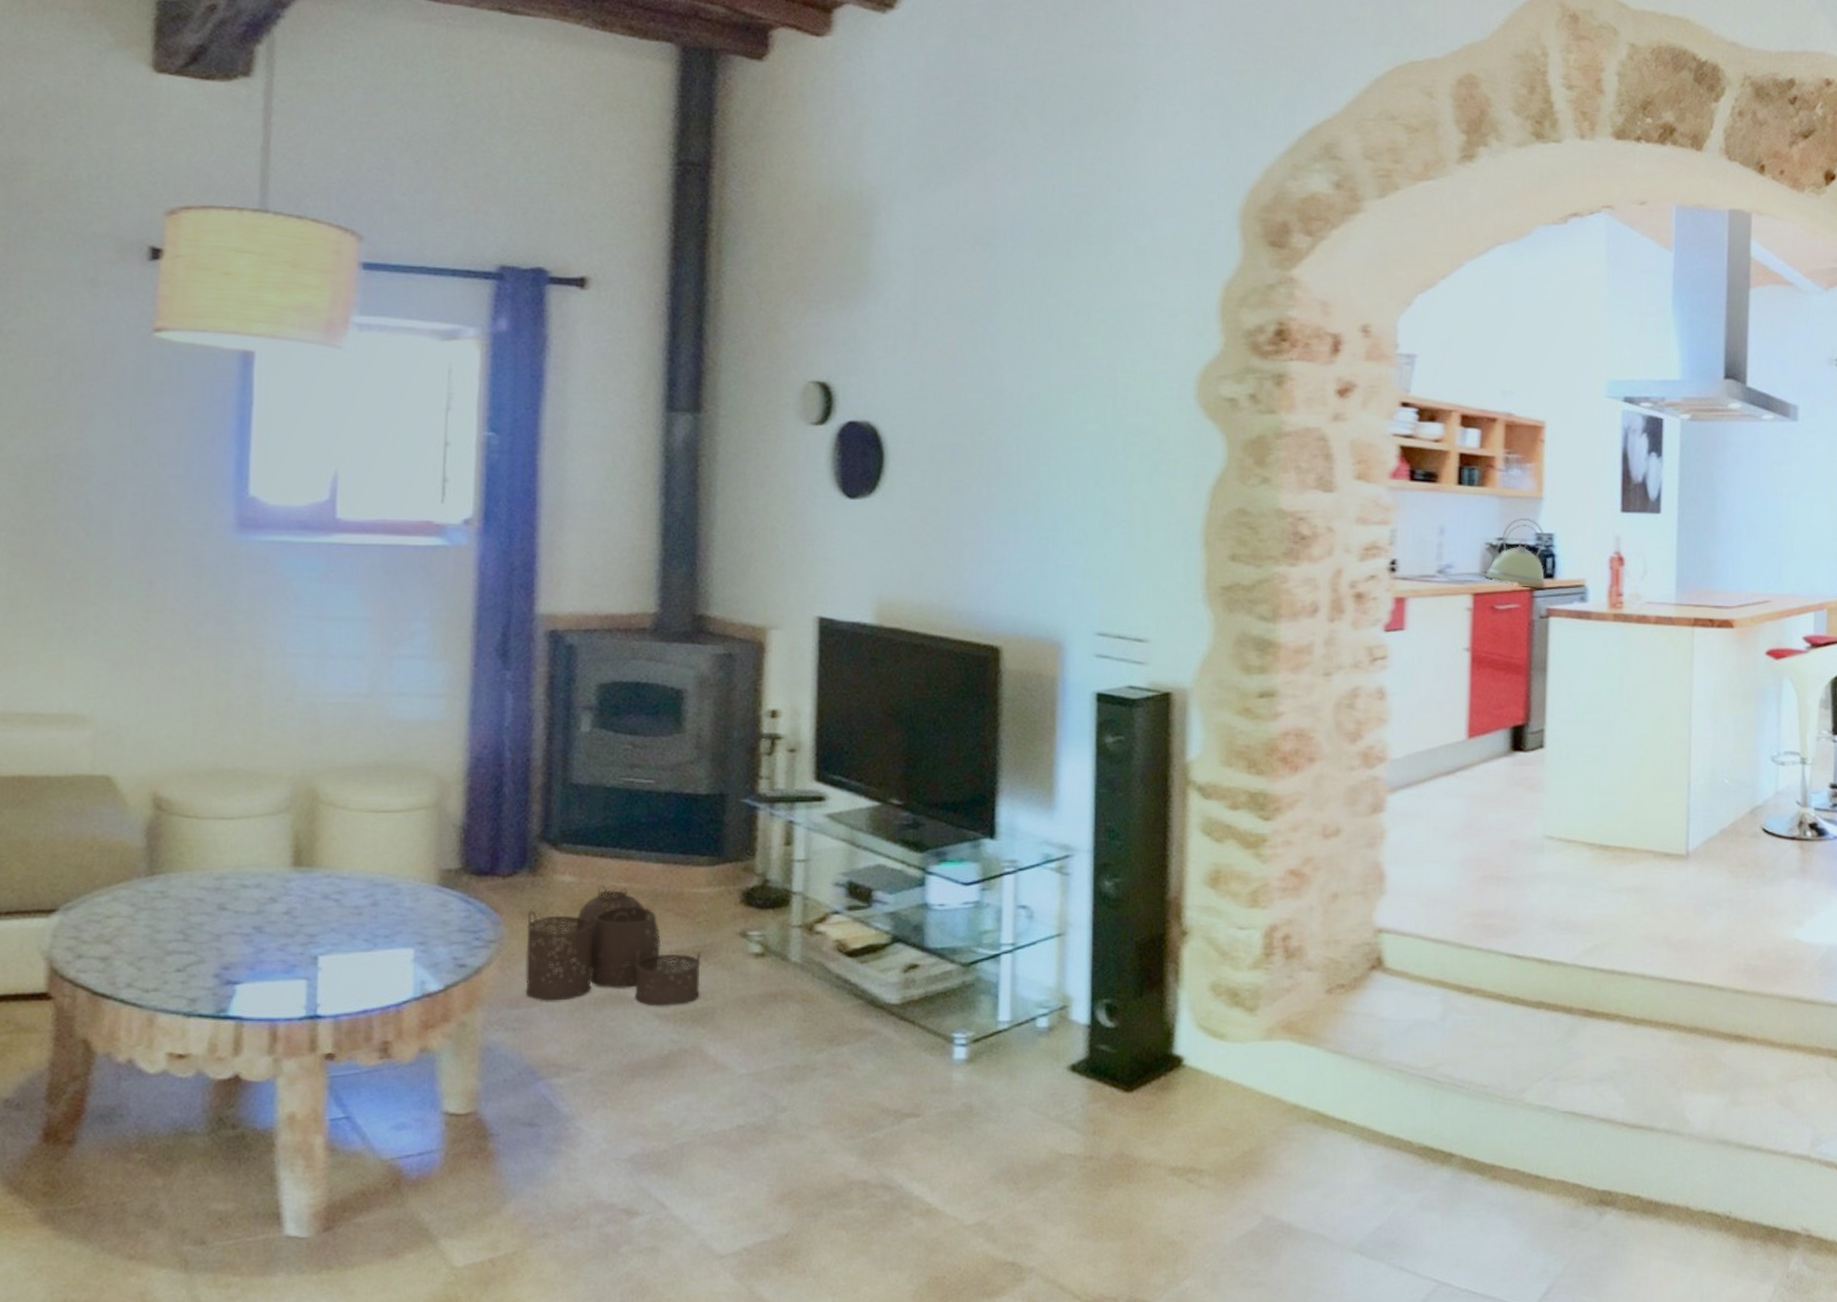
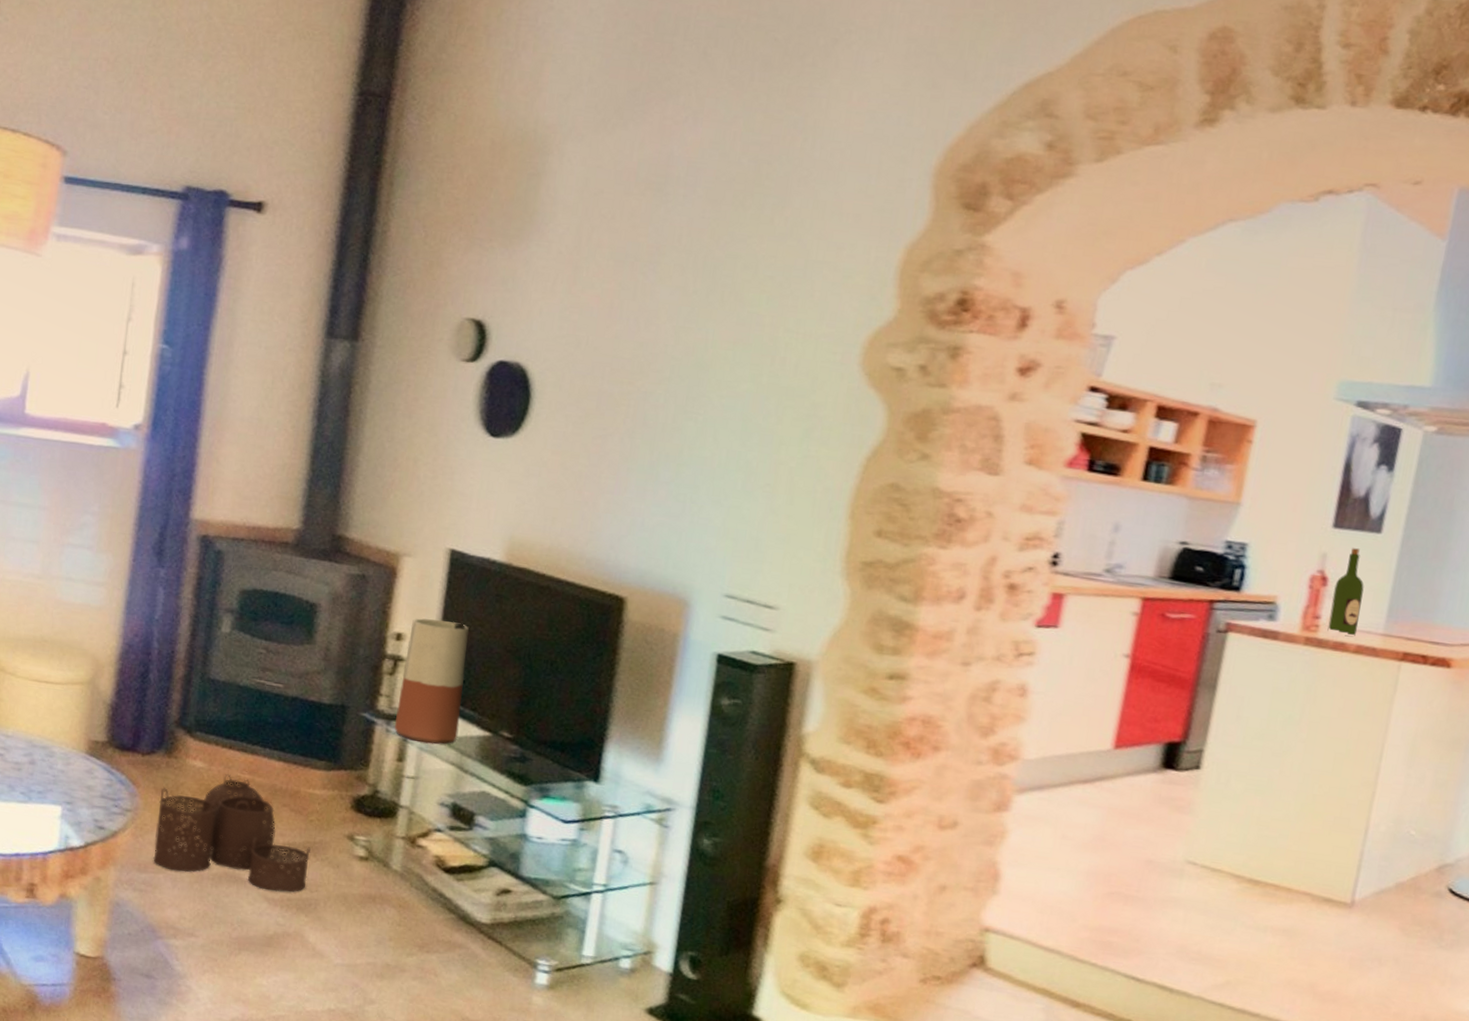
vase: none [778,691,847,822] -> present [394,618,469,744]
kettle: present [1484,517,1545,589] -> none [1159,523,1237,601]
wine bottle: none [1630,529,1655,609] -> present [1327,548,1364,637]

